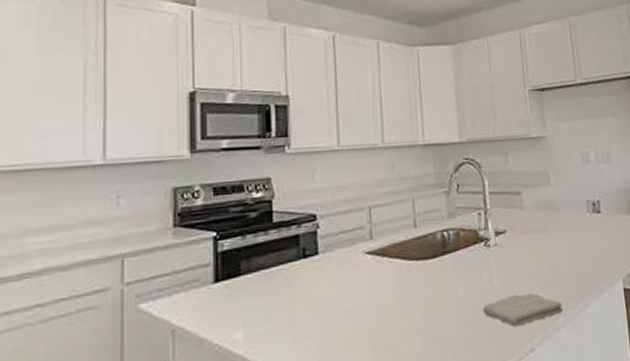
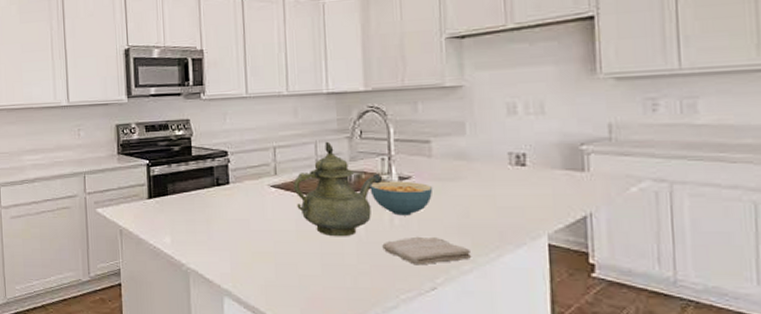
teapot: none [390,197,481,306] -> present [293,141,383,237]
cereal bowl: none [468,235,527,274] -> present [369,181,433,216]

